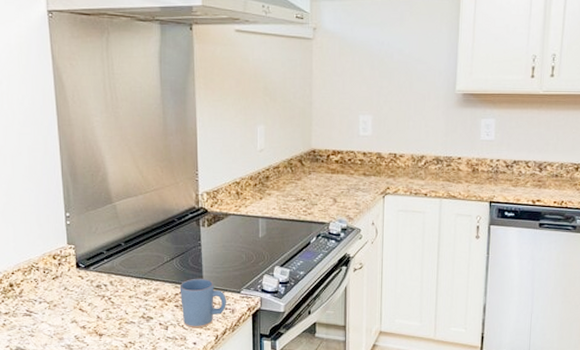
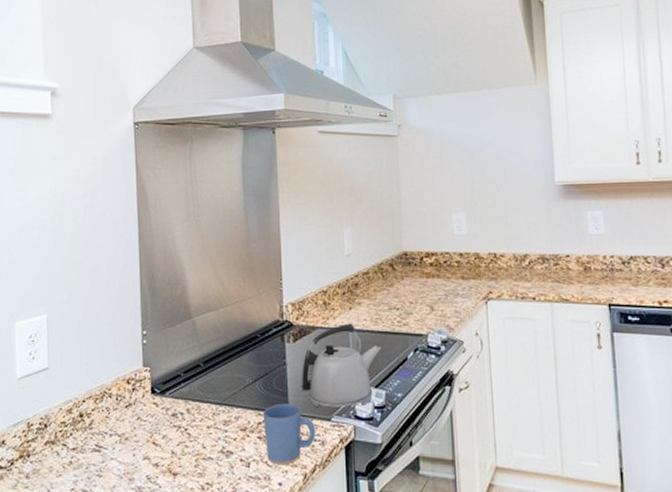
kettle: none [214,211,288,282] -> present [301,323,382,407]

